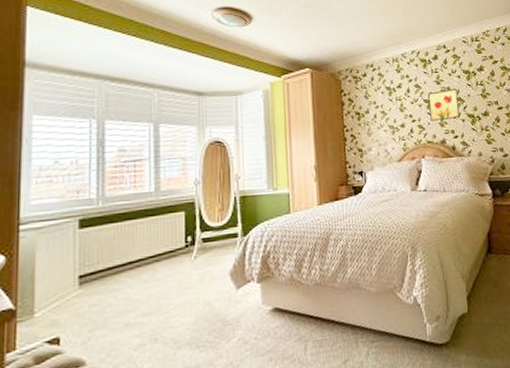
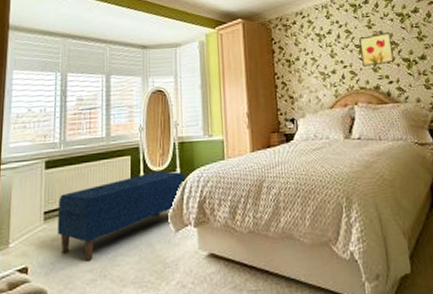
bench: none [97,226,247,326] -> present [58,171,185,261]

